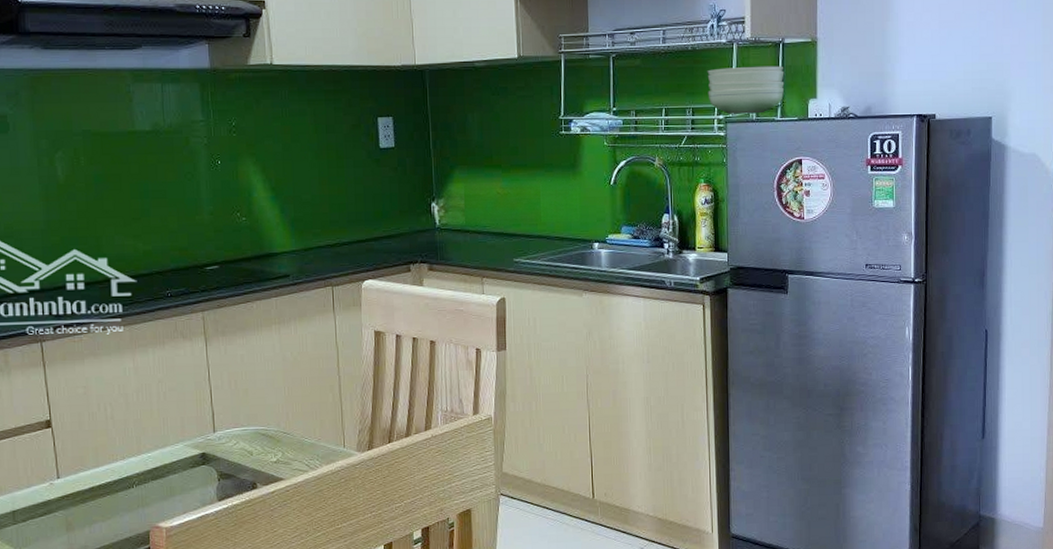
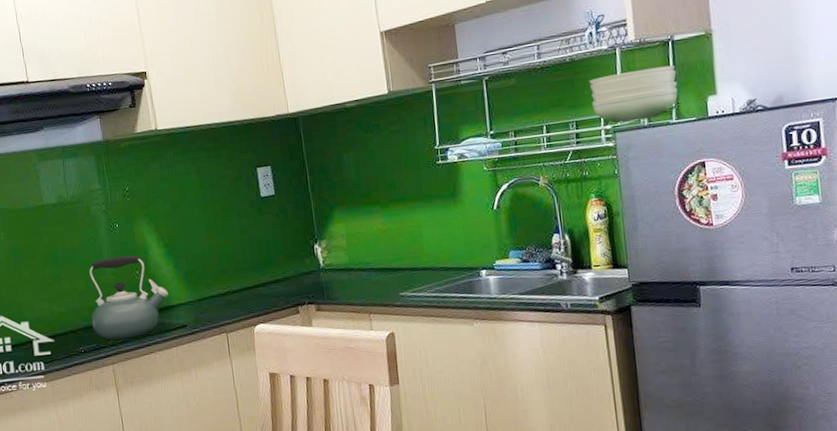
kettle: none [180,195,272,286] -> present [89,255,169,341]

